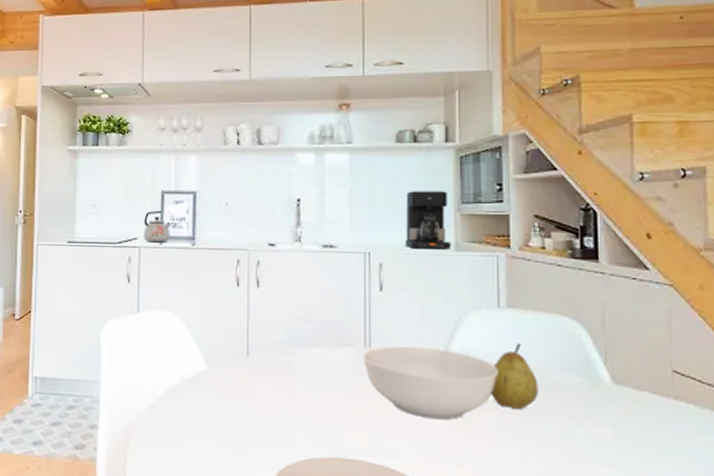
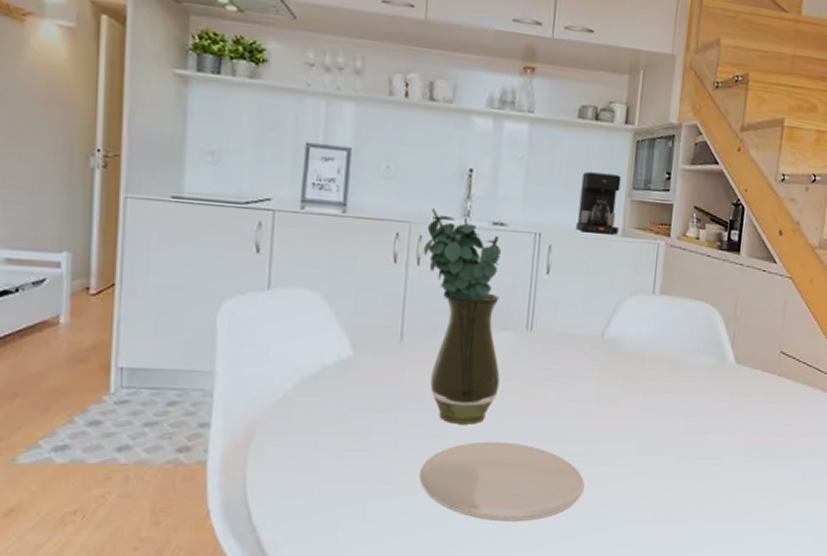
kettle: present [143,211,170,243] -> none [280,167,316,207]
vase: none [262,237,342,439] -> present [423,209,502,424]
bowl: present [362,346,499,420] -> none [523,330,647,401]
fruit: present [491,343,539,409] -> none [637,327,678,388]

